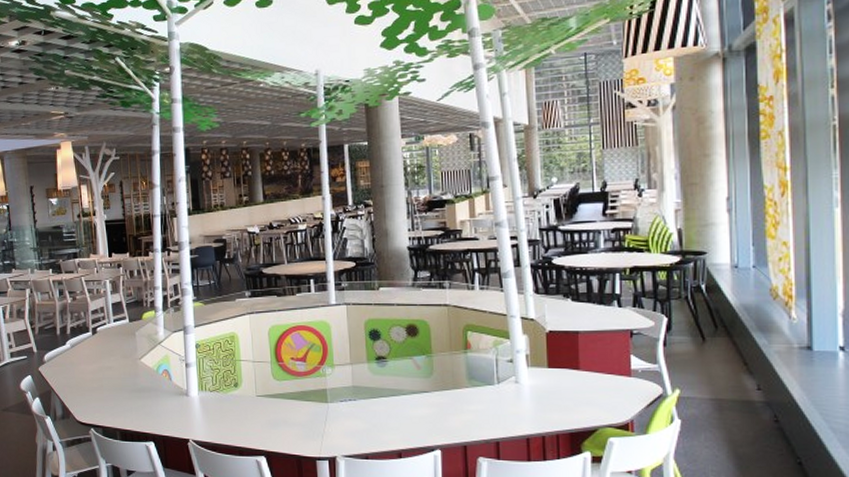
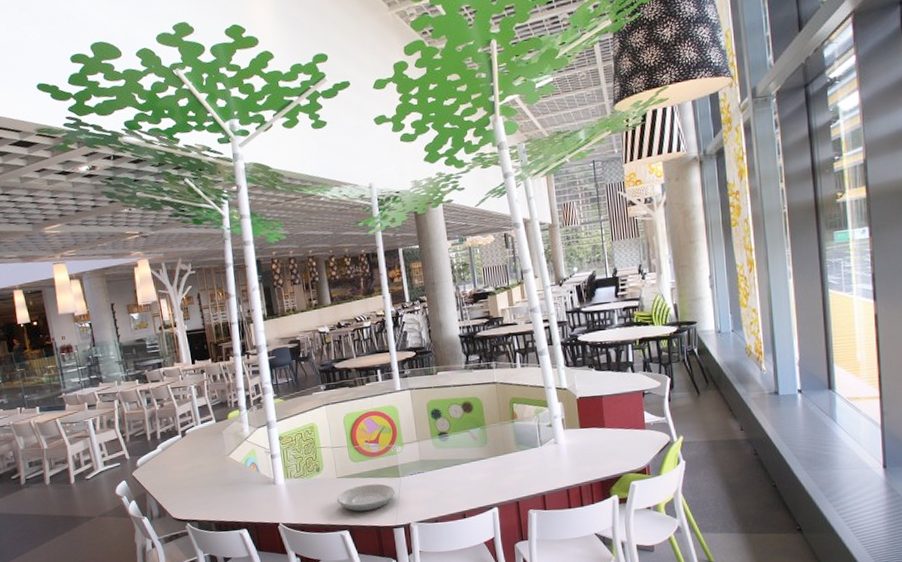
plate: none [254,407,322,437] -> present [336,483,396,512]

